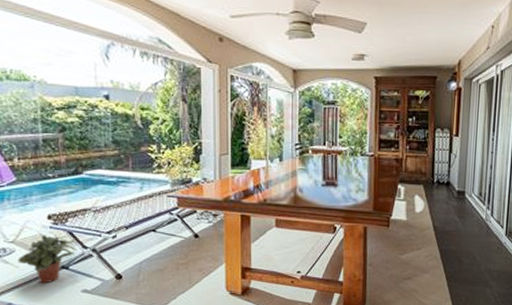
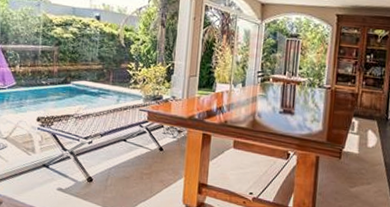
potted plant: present [17,235,77,284] -> none [8,135,58,179]

